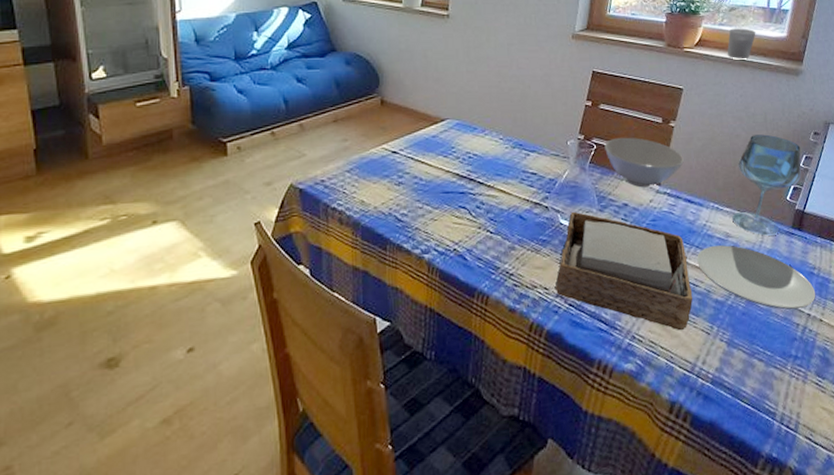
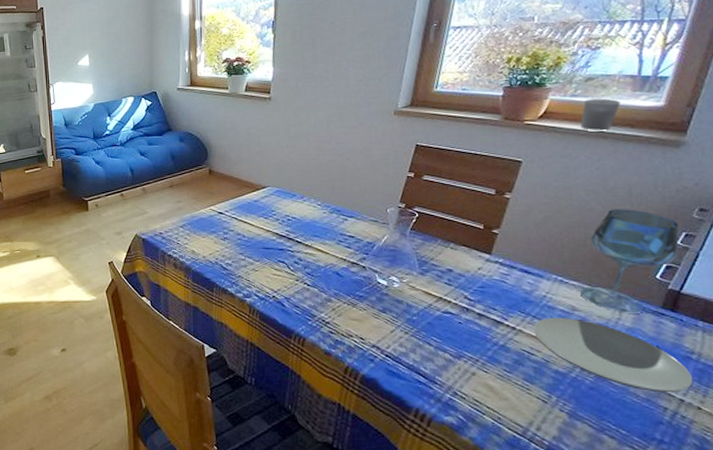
napkin holder: present [556,211,693,331] -> none [372,272,528,395]
bowl: present [604,137,685,188] -> none [427,207,522,256]

